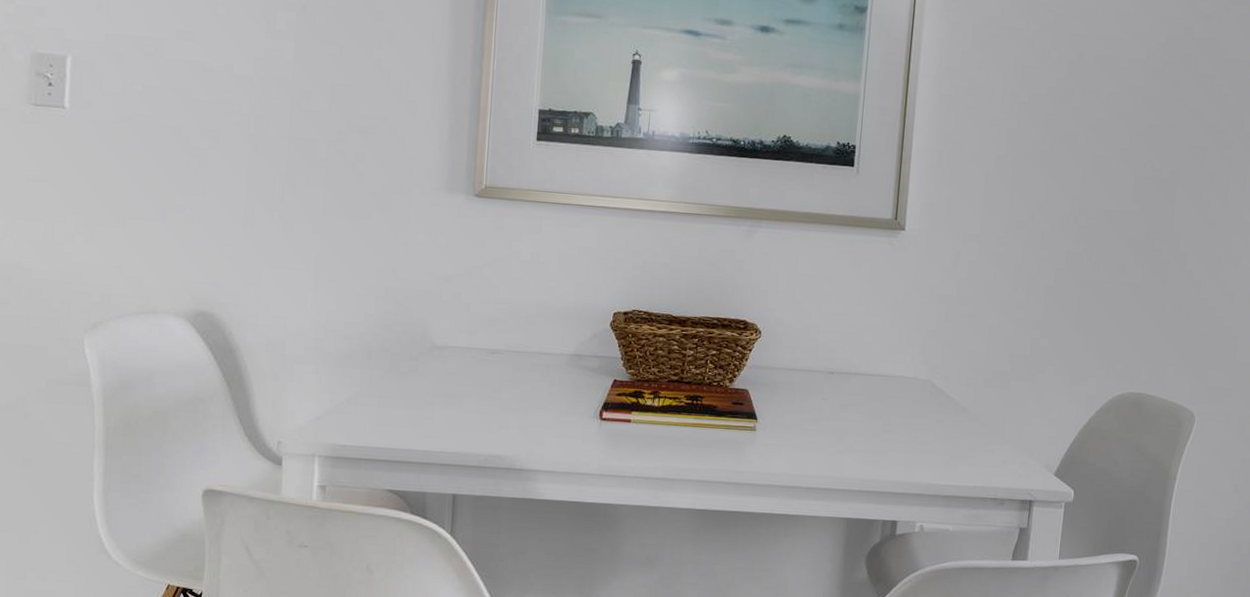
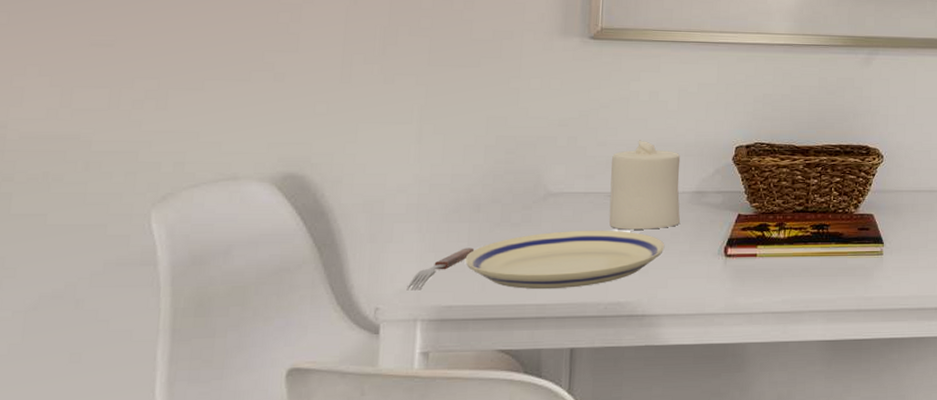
fork: none [305,392,366,429] -> present [406,248,475,291]
plate: none [357,383,543,438] -> present [465,230,665,289]
candle: none [490,300,560,388] -> present [609,140,681,230]

